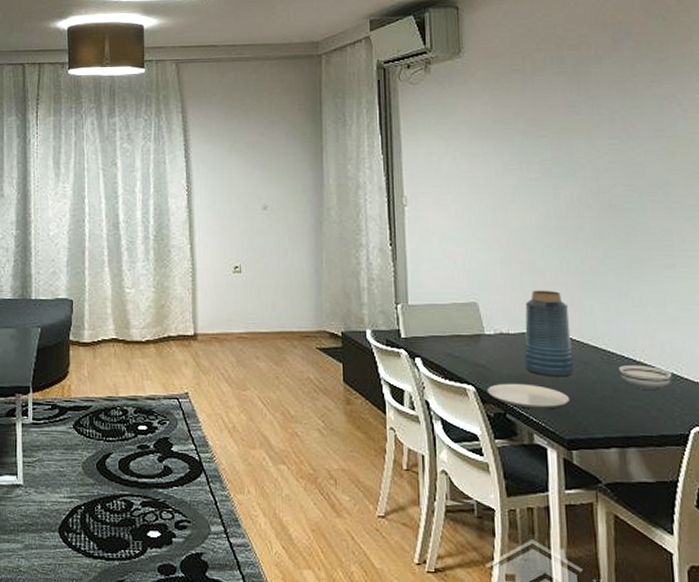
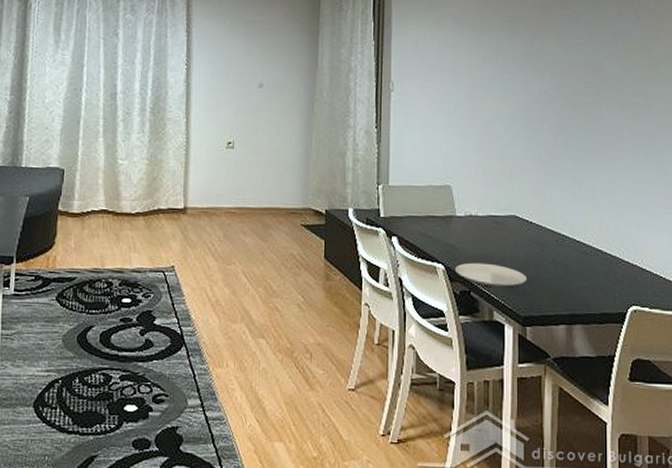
vase: present [524,290,573,377] -> none [489,175,531,258]
bowl: present [619,364,672,391] -> none [571,247,615,272]

